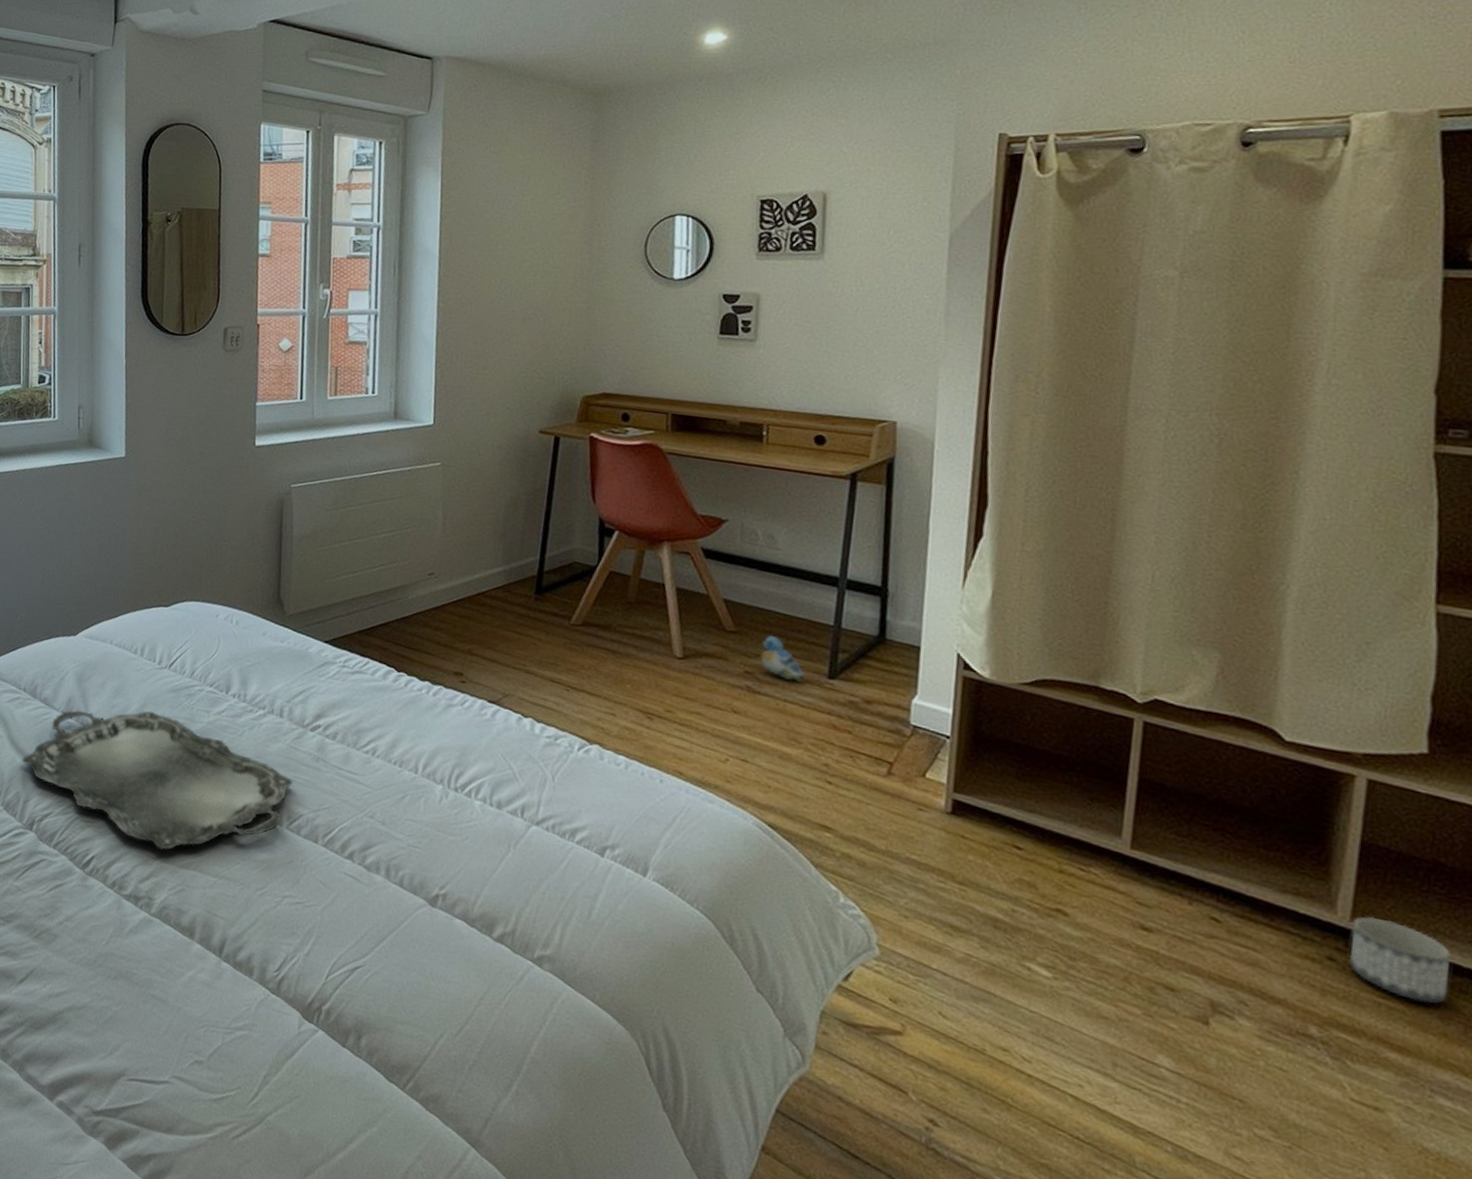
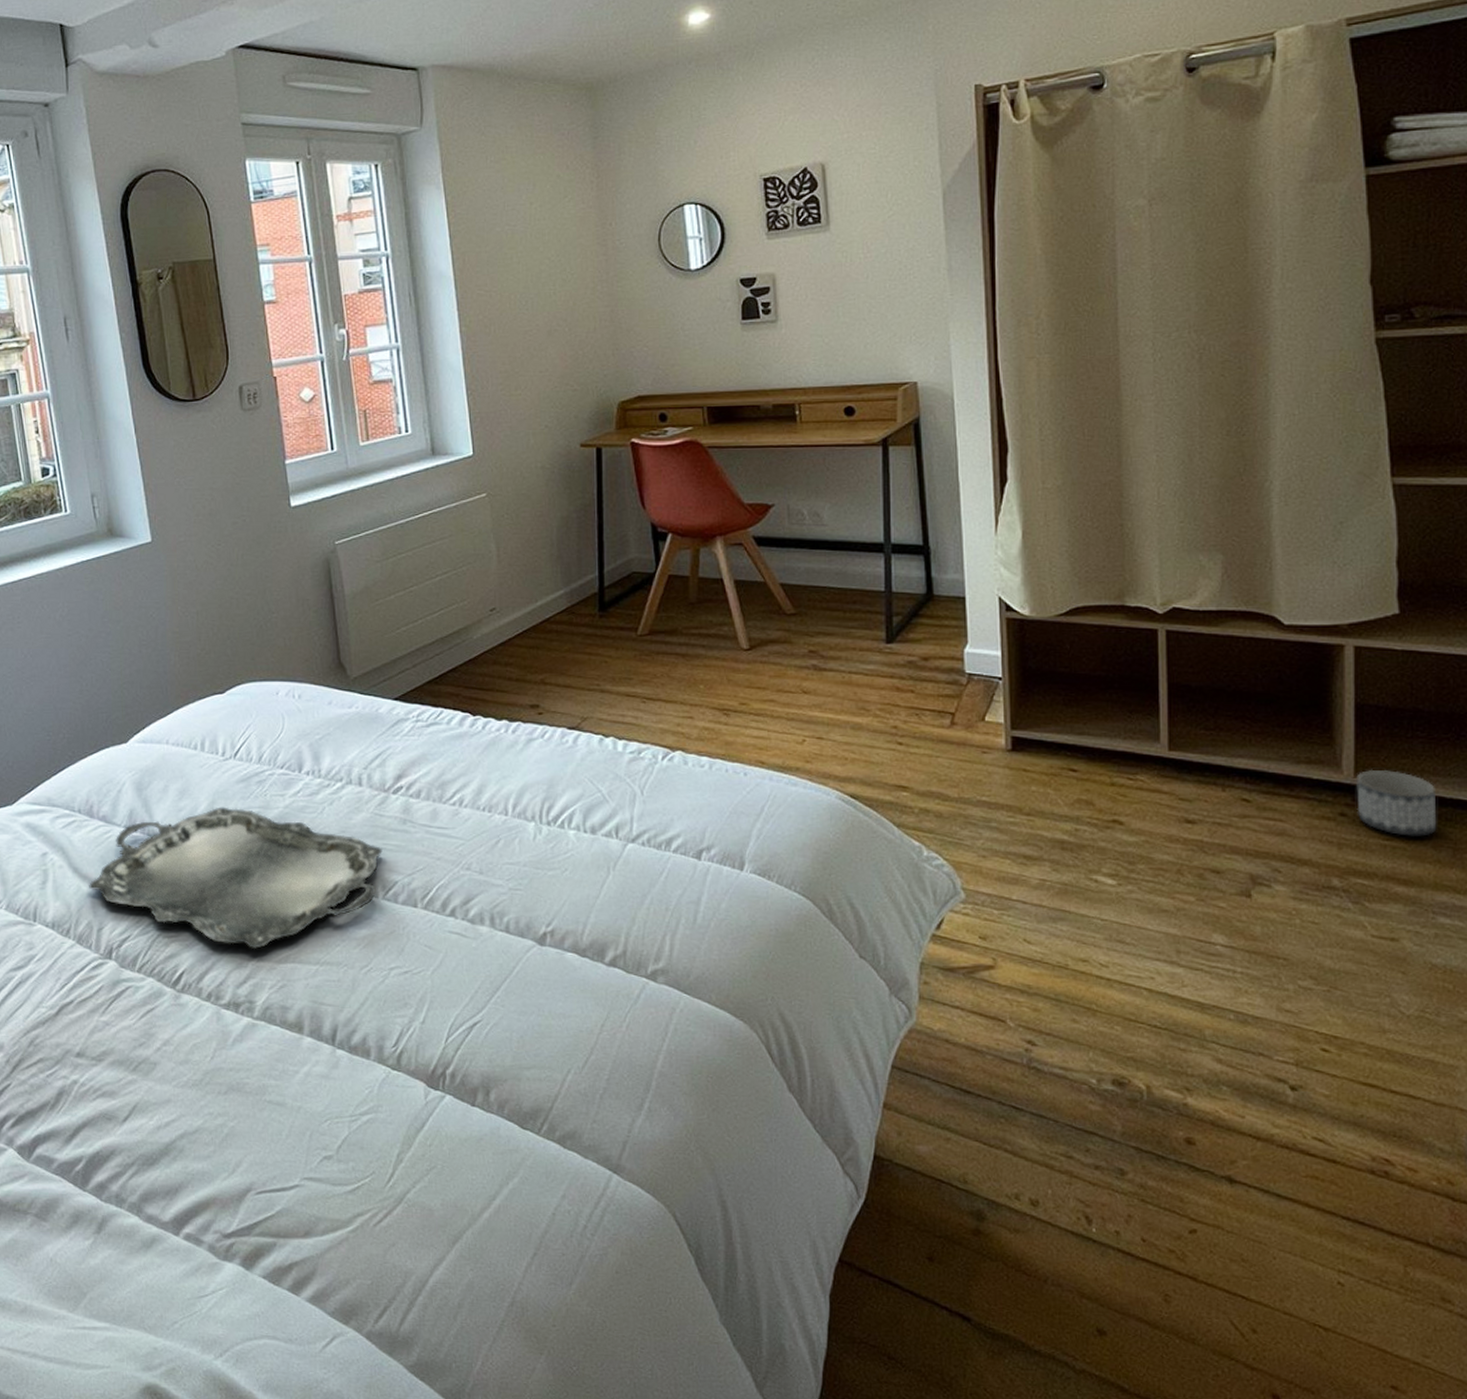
plush toy: present [760,635,806,684] -> none [822,610,866,653]

